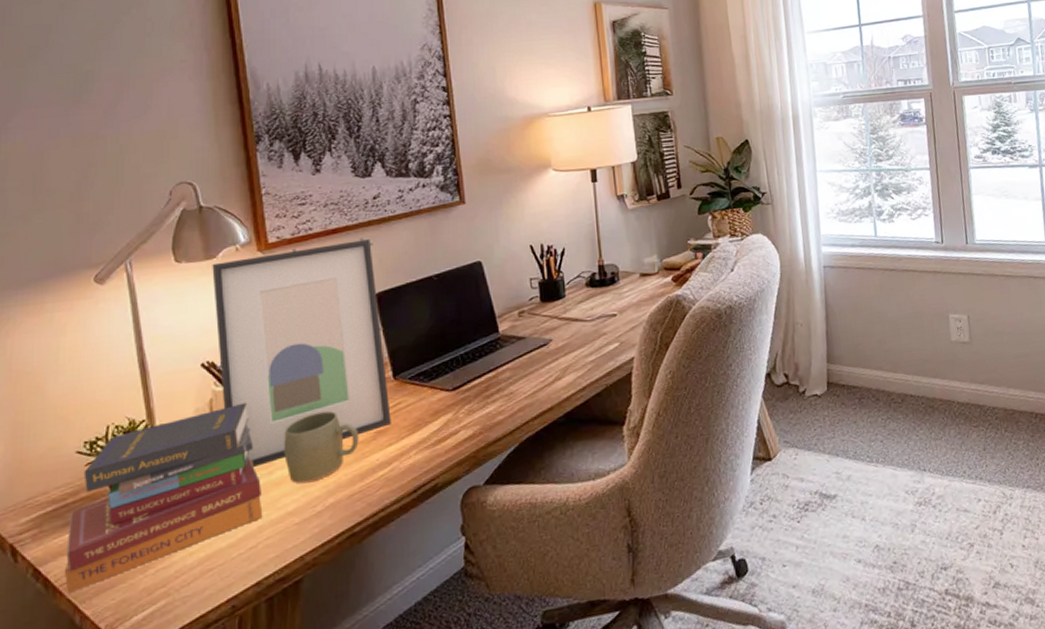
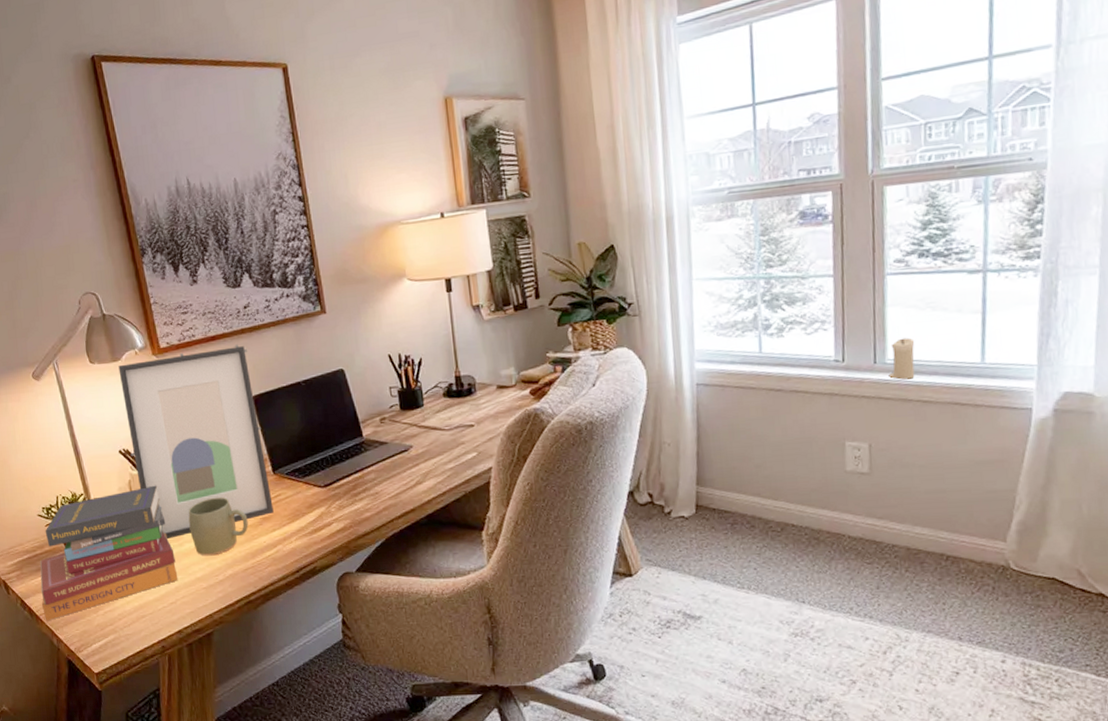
candle: none [977,221,998,258] -> present [889,337,915,380]

